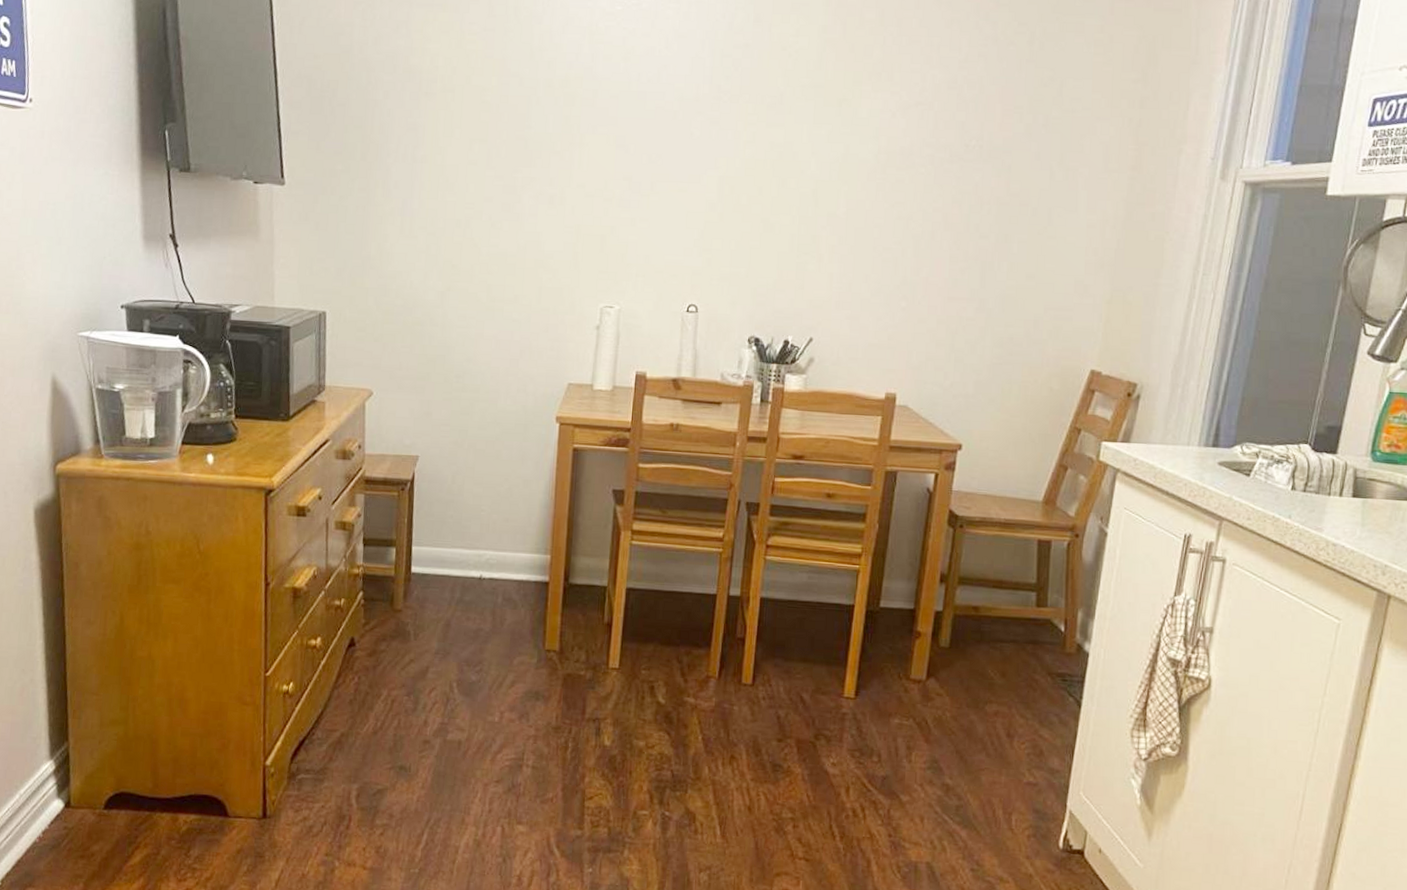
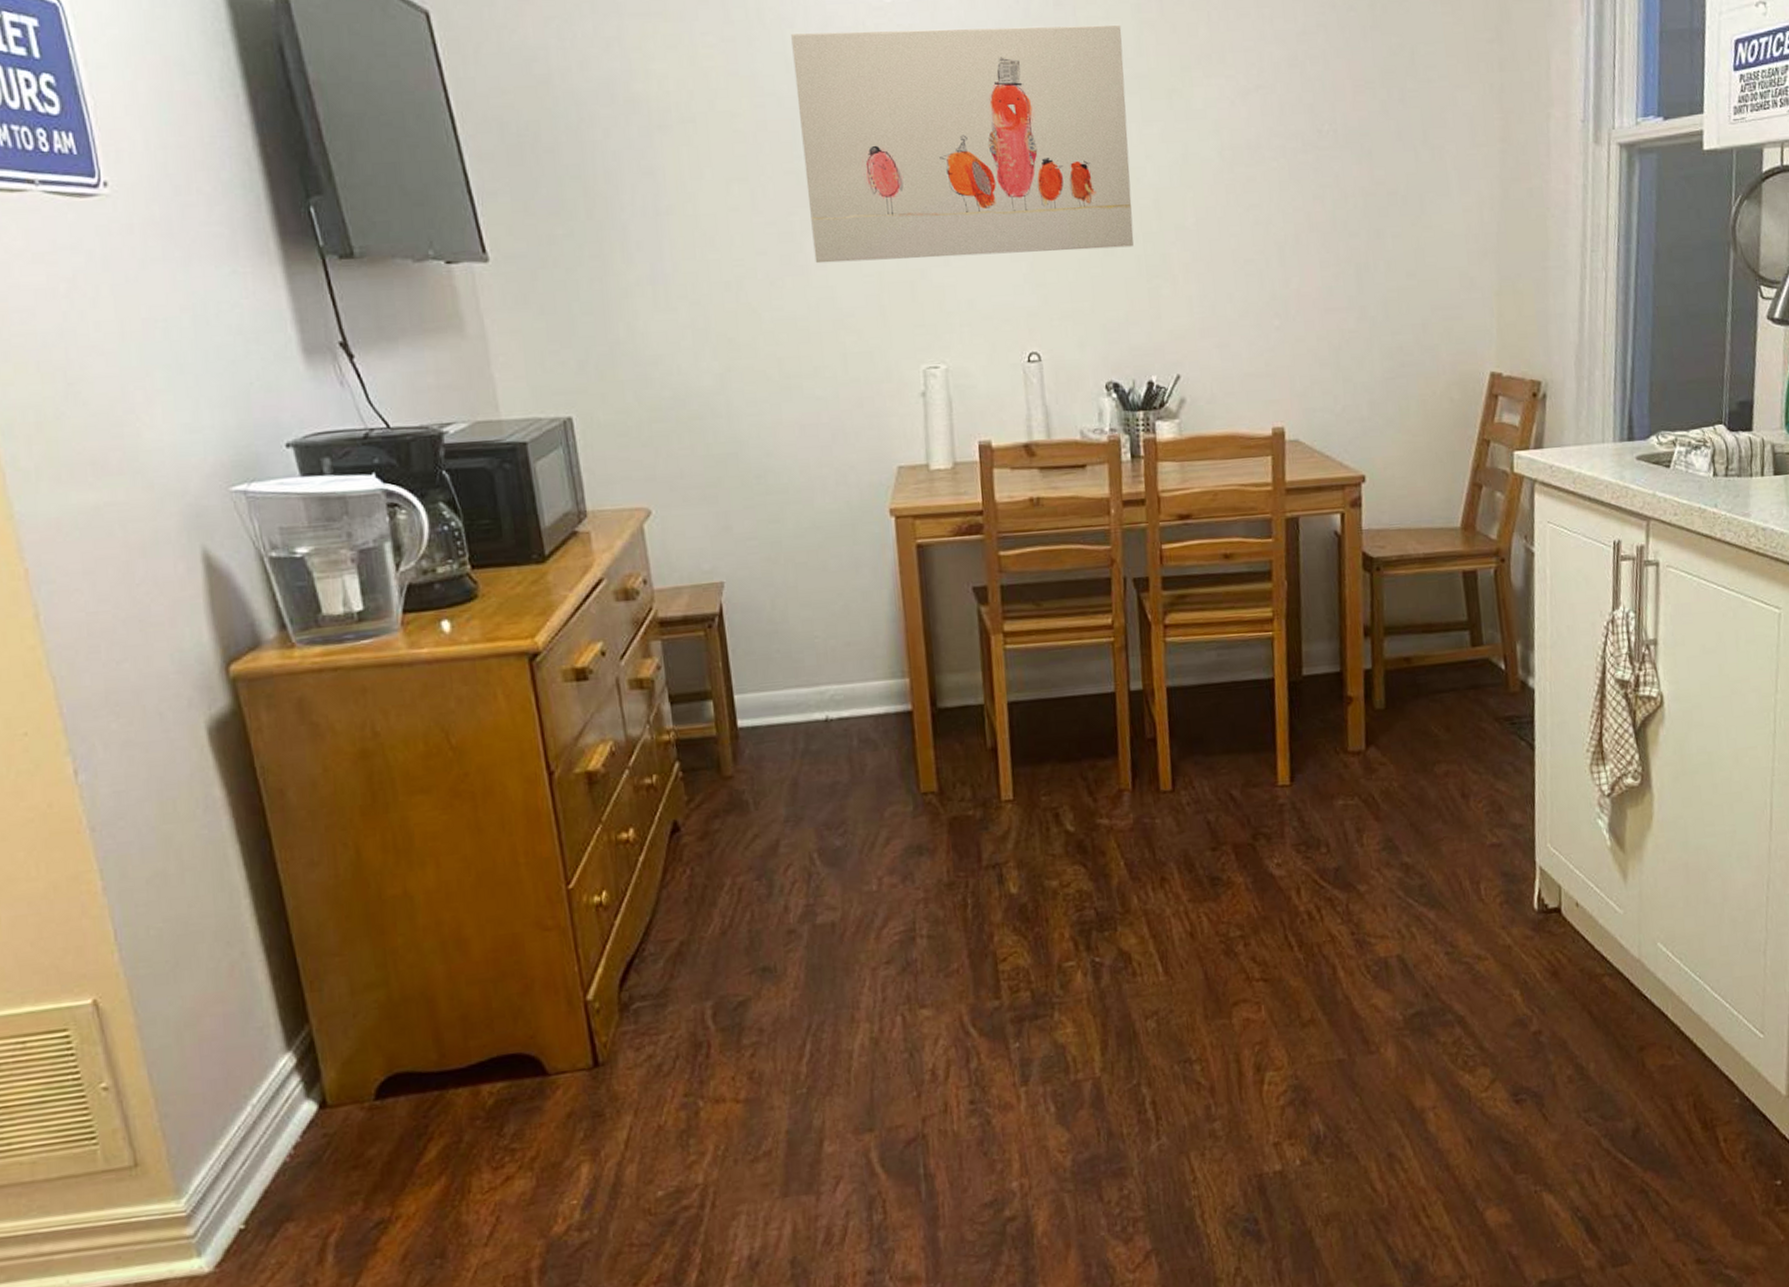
wall art: none [529,28,808,227] -> present [791,24,1134,264]

